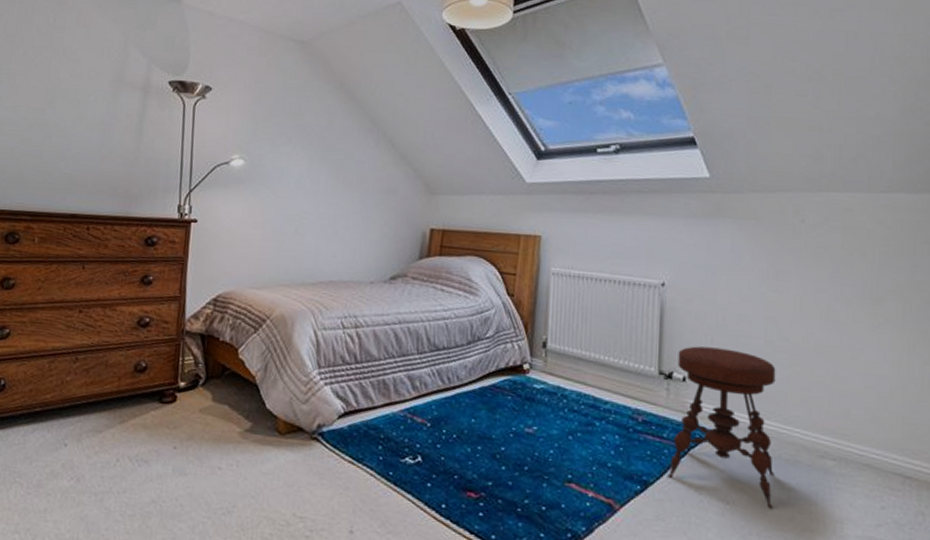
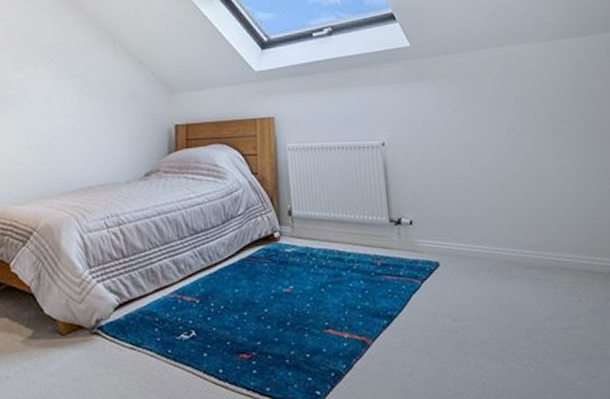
stool: present [667,346,776,510] -> none [403,190,496,320]

